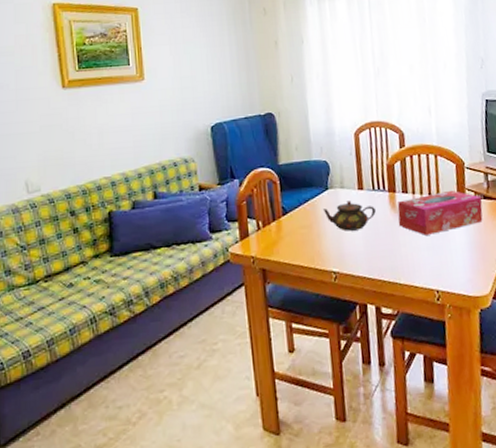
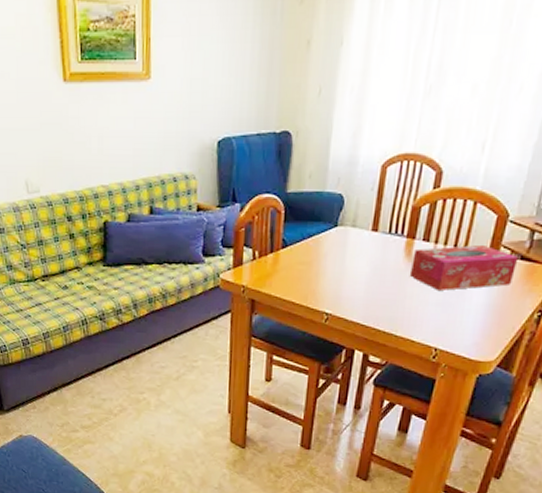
teapot: present [323,200,376,231] -> none [327,241,387,275]

